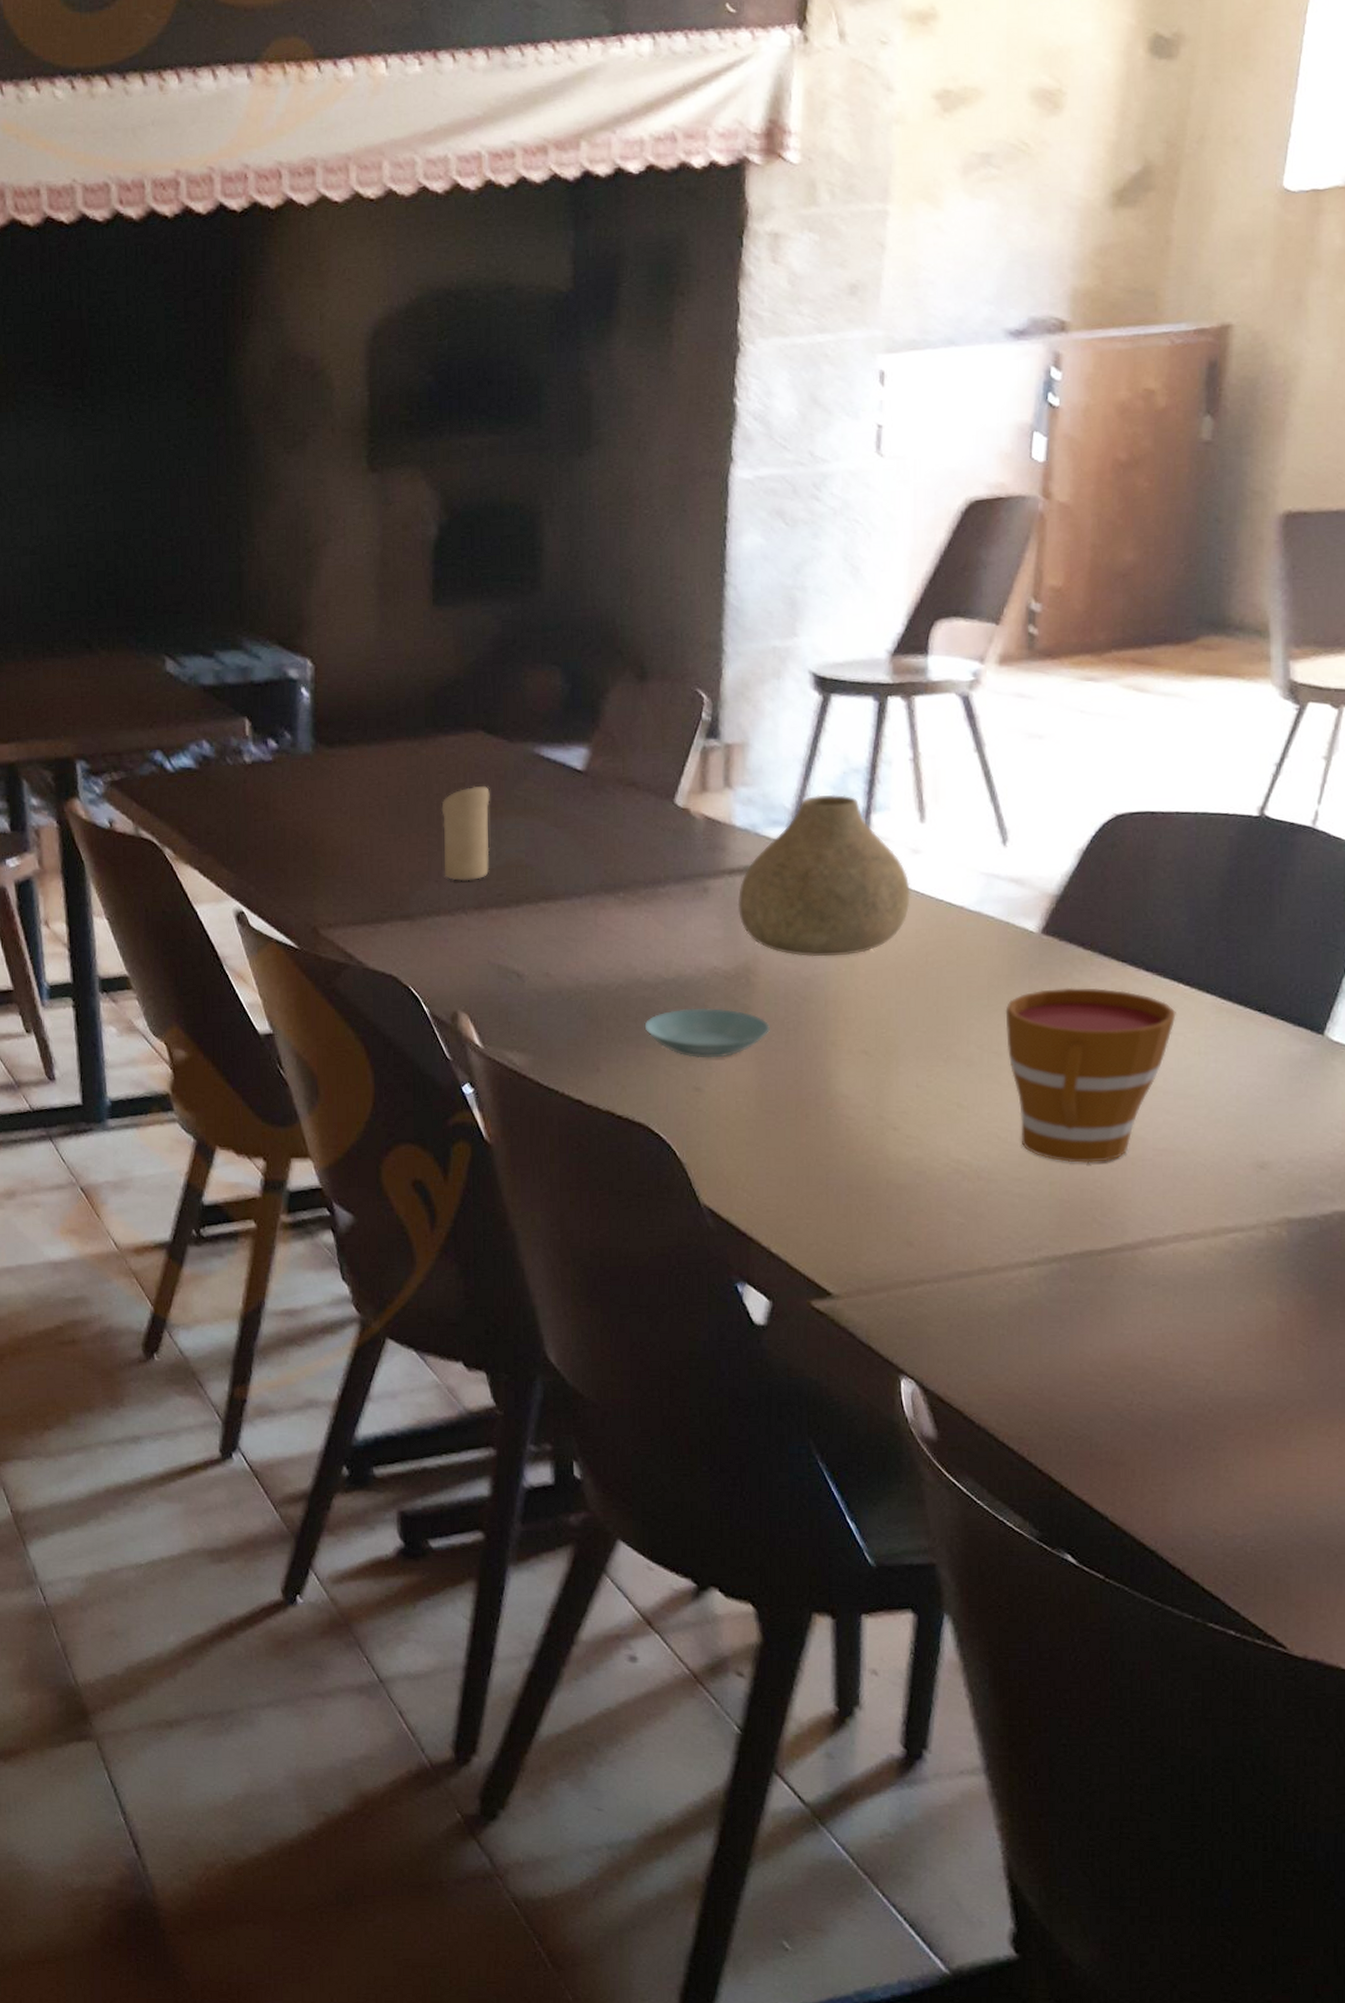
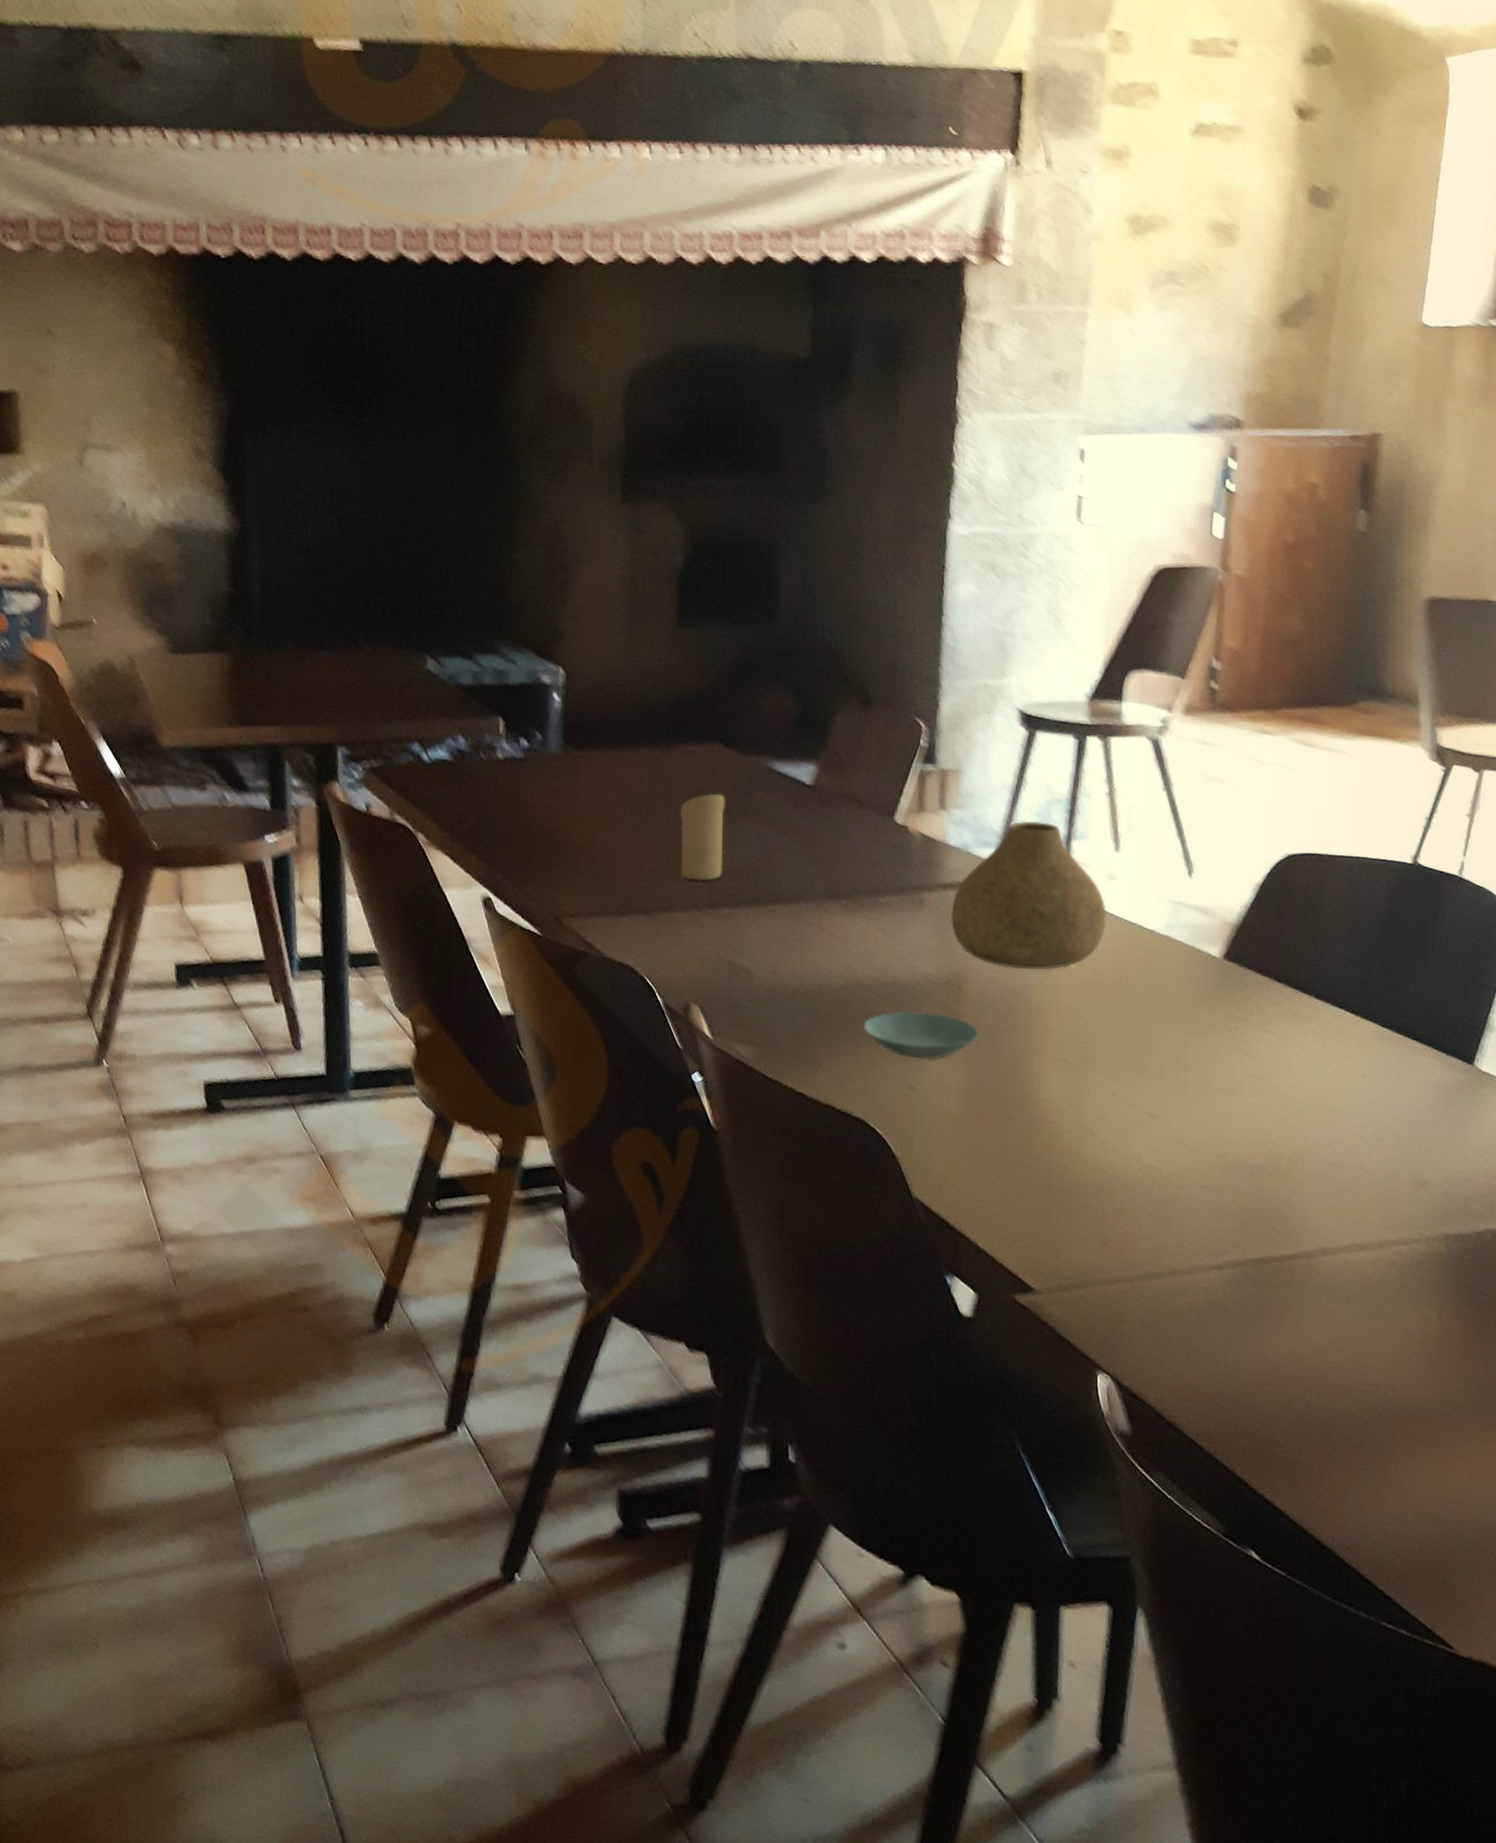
cup: present [1005,987,1176,1164] -> none [1192,1009,1344,1175]

